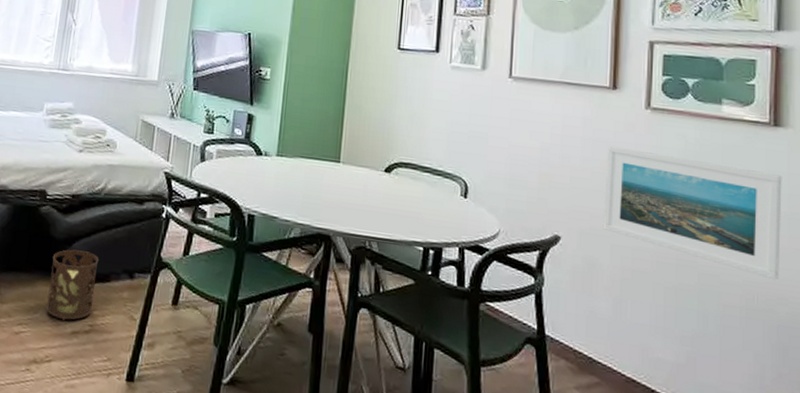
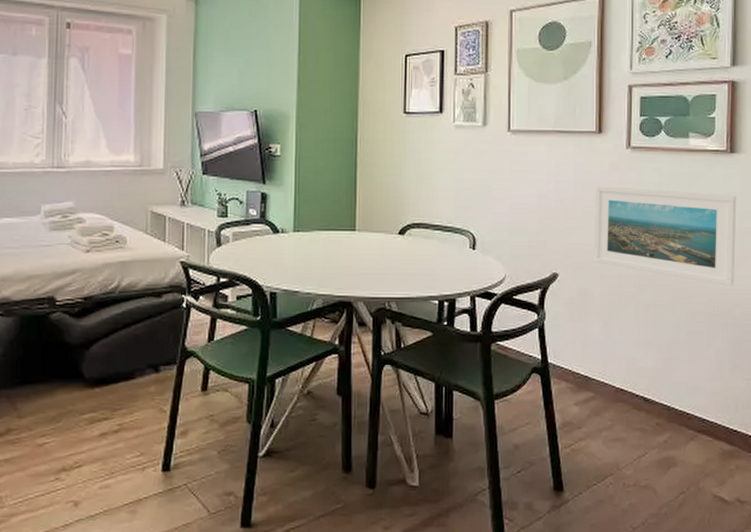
lantern: present [46,249,99,322] -> none [69,352,121,425]

